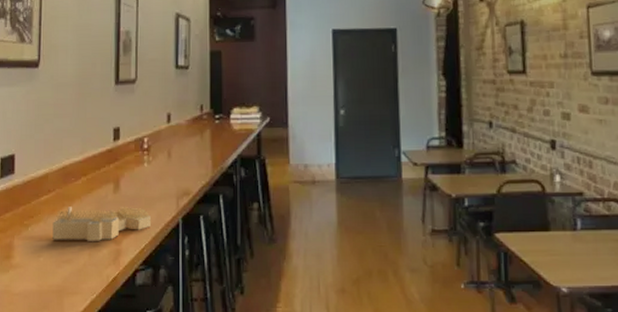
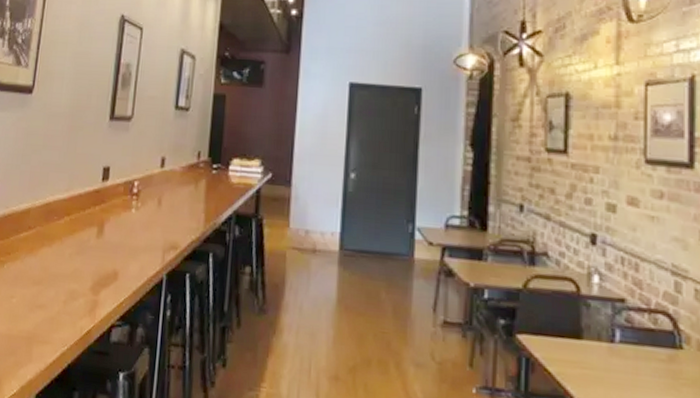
house frame: present [52,207,152,241] -> none [28,247,134,289]

